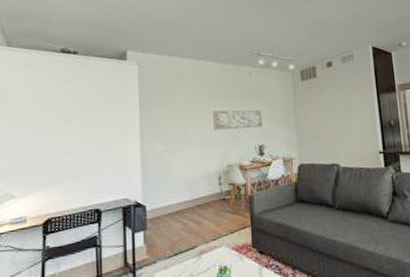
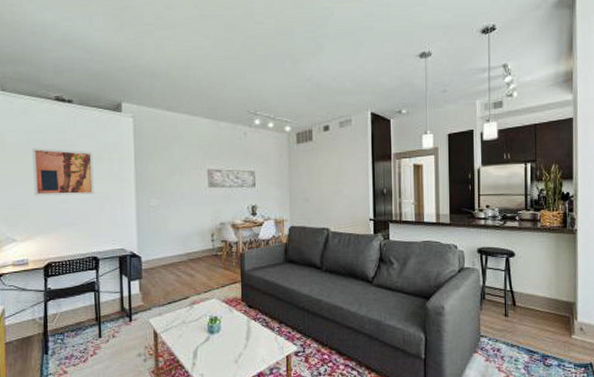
wall art: none [36,100,98,149] -> present [32,148,94,196]

